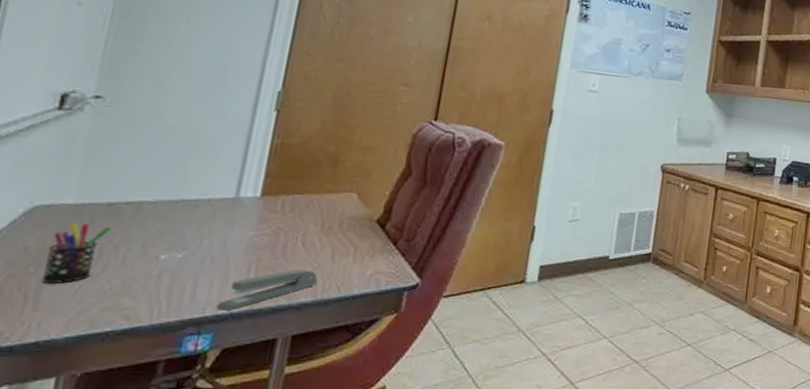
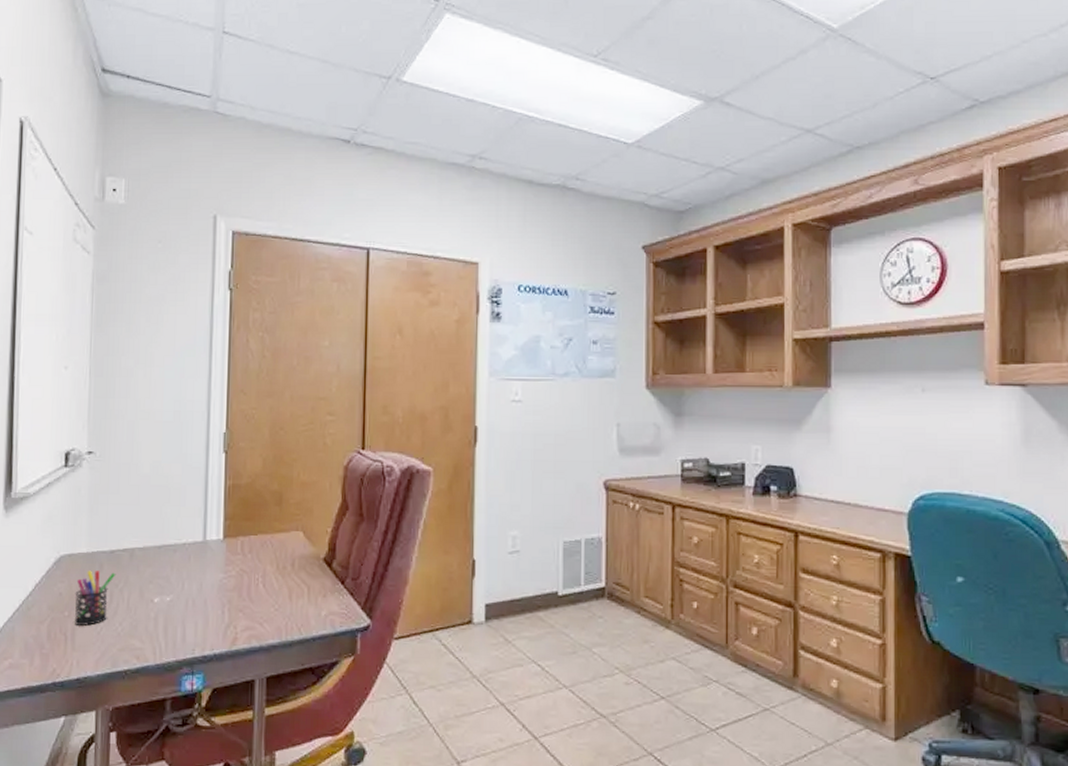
stapler: present [217,269,318,311] -> none [203,611,281,652]

